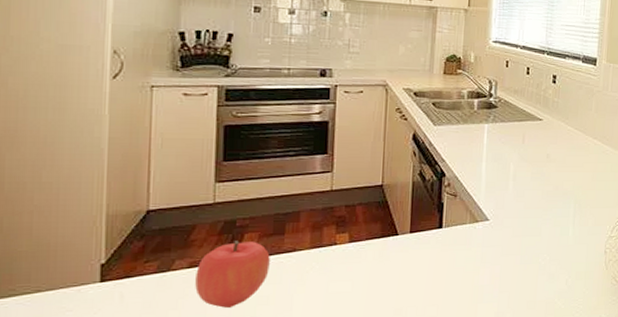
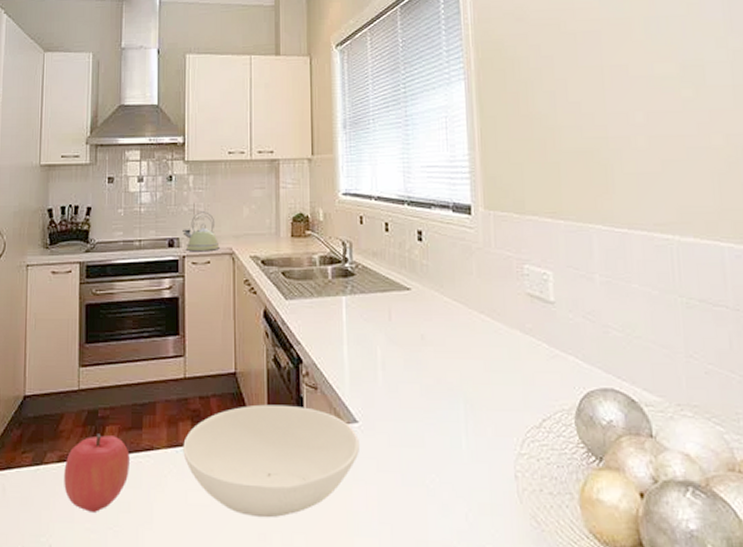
bowl: none [326,209,489,298] -> present [183,404,359,518]
kettle: none [336,46,374,83] -> present [182,211,220,252]

